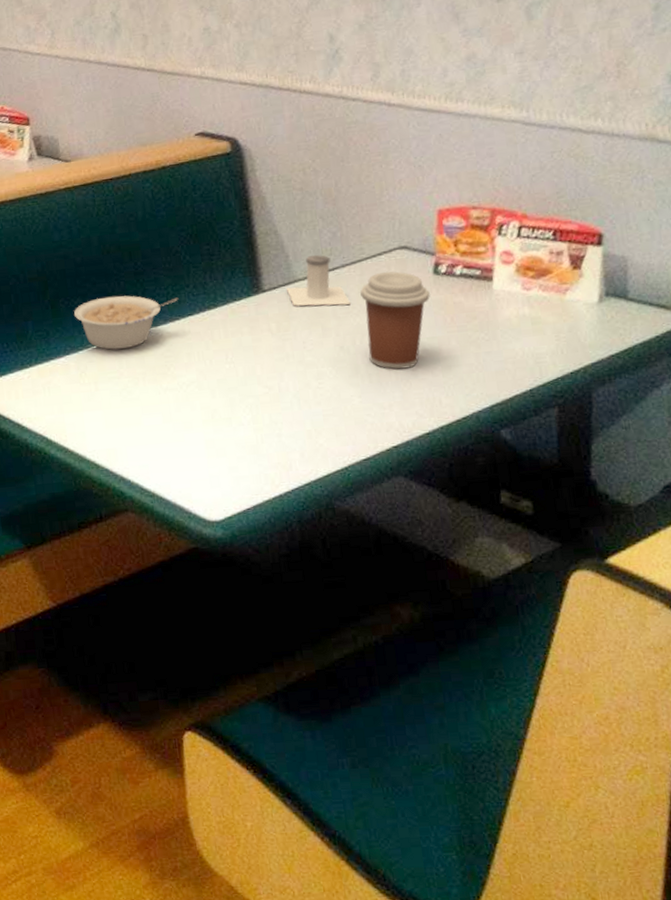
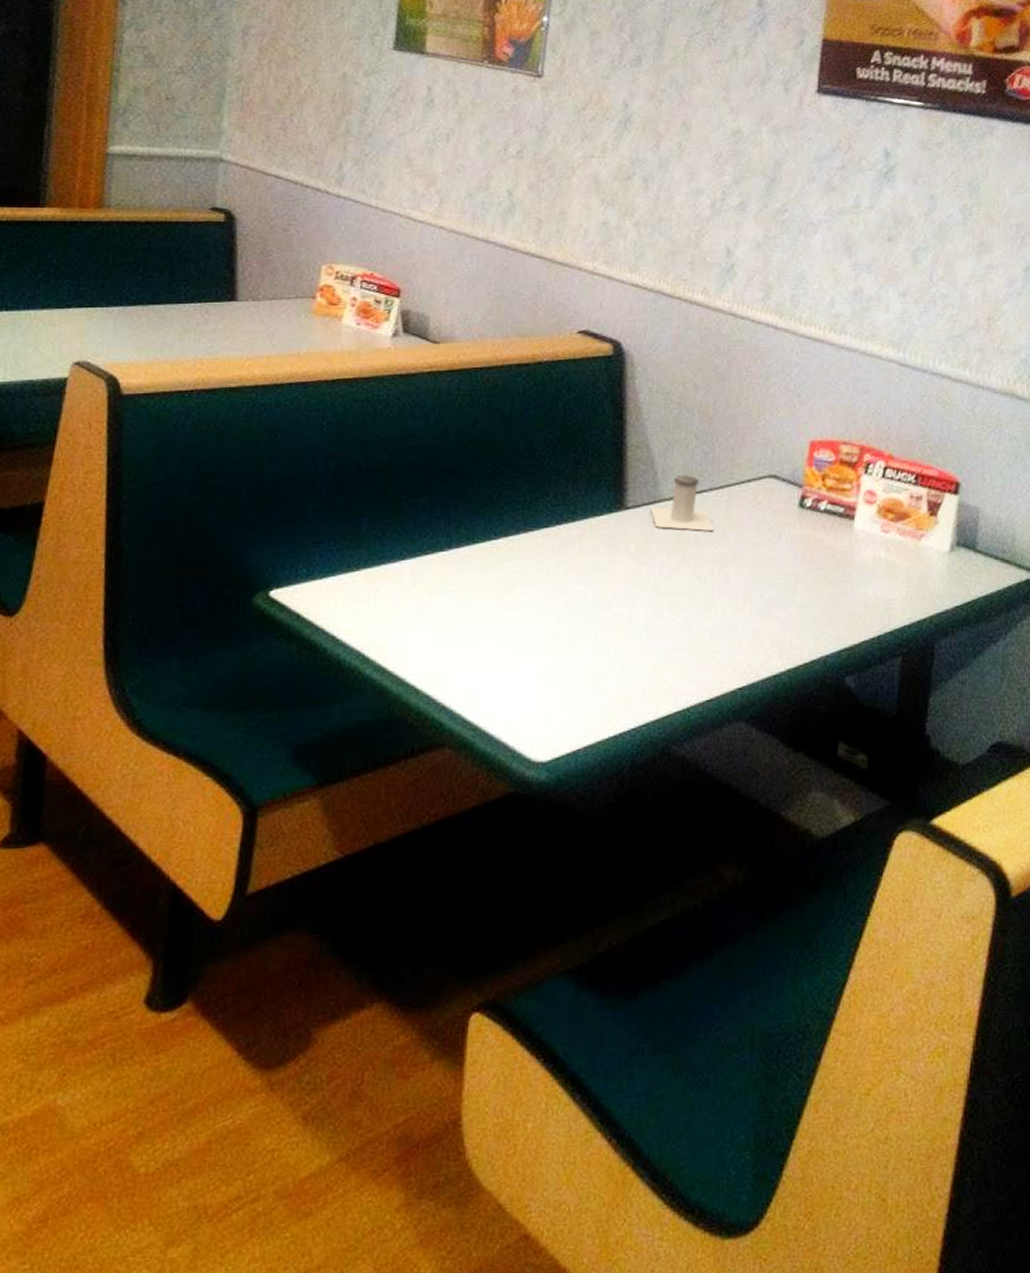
legume: present [74,295,179,350] -> none [418,498,536,558]
coffee cup: present [360,271,430,369] -> none [725,500,793,605]

